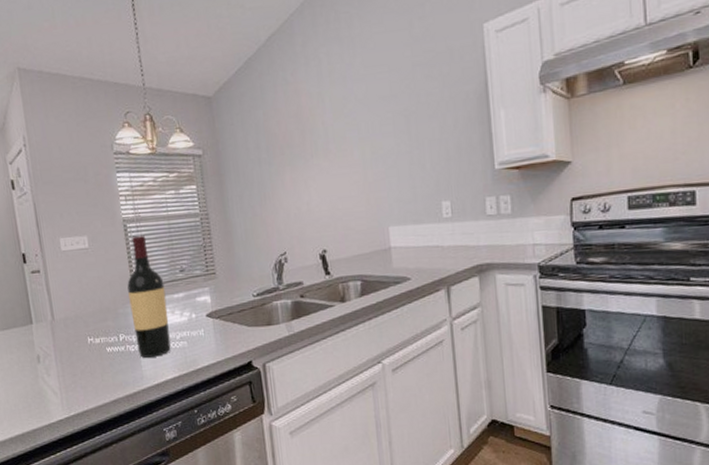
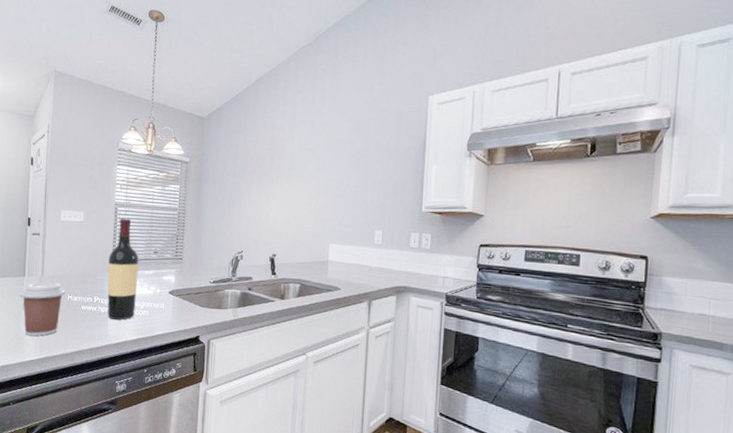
coffee cup: none [31,325,84,393] -> present [20,282,65,337]

